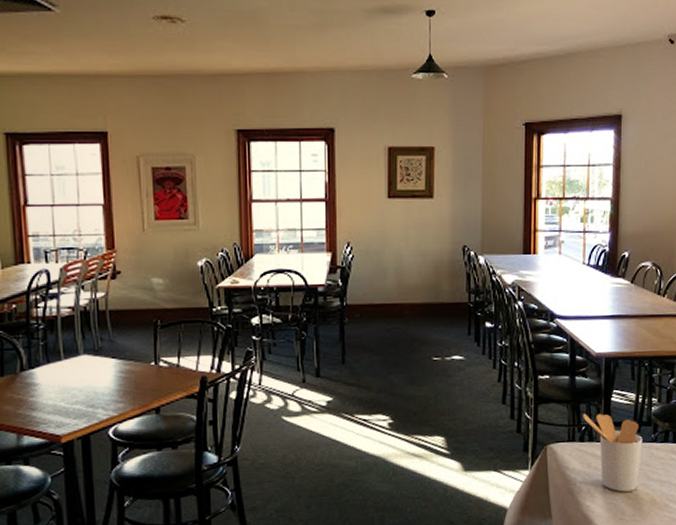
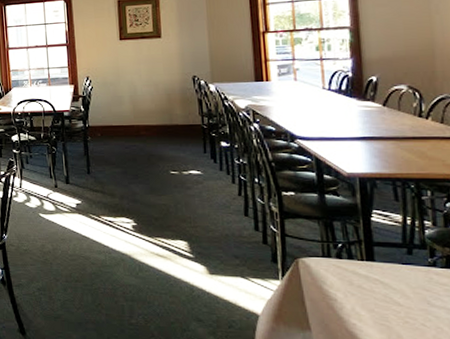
utensil holder: present [583,413,643,492] -> none [337,231,418,315]

